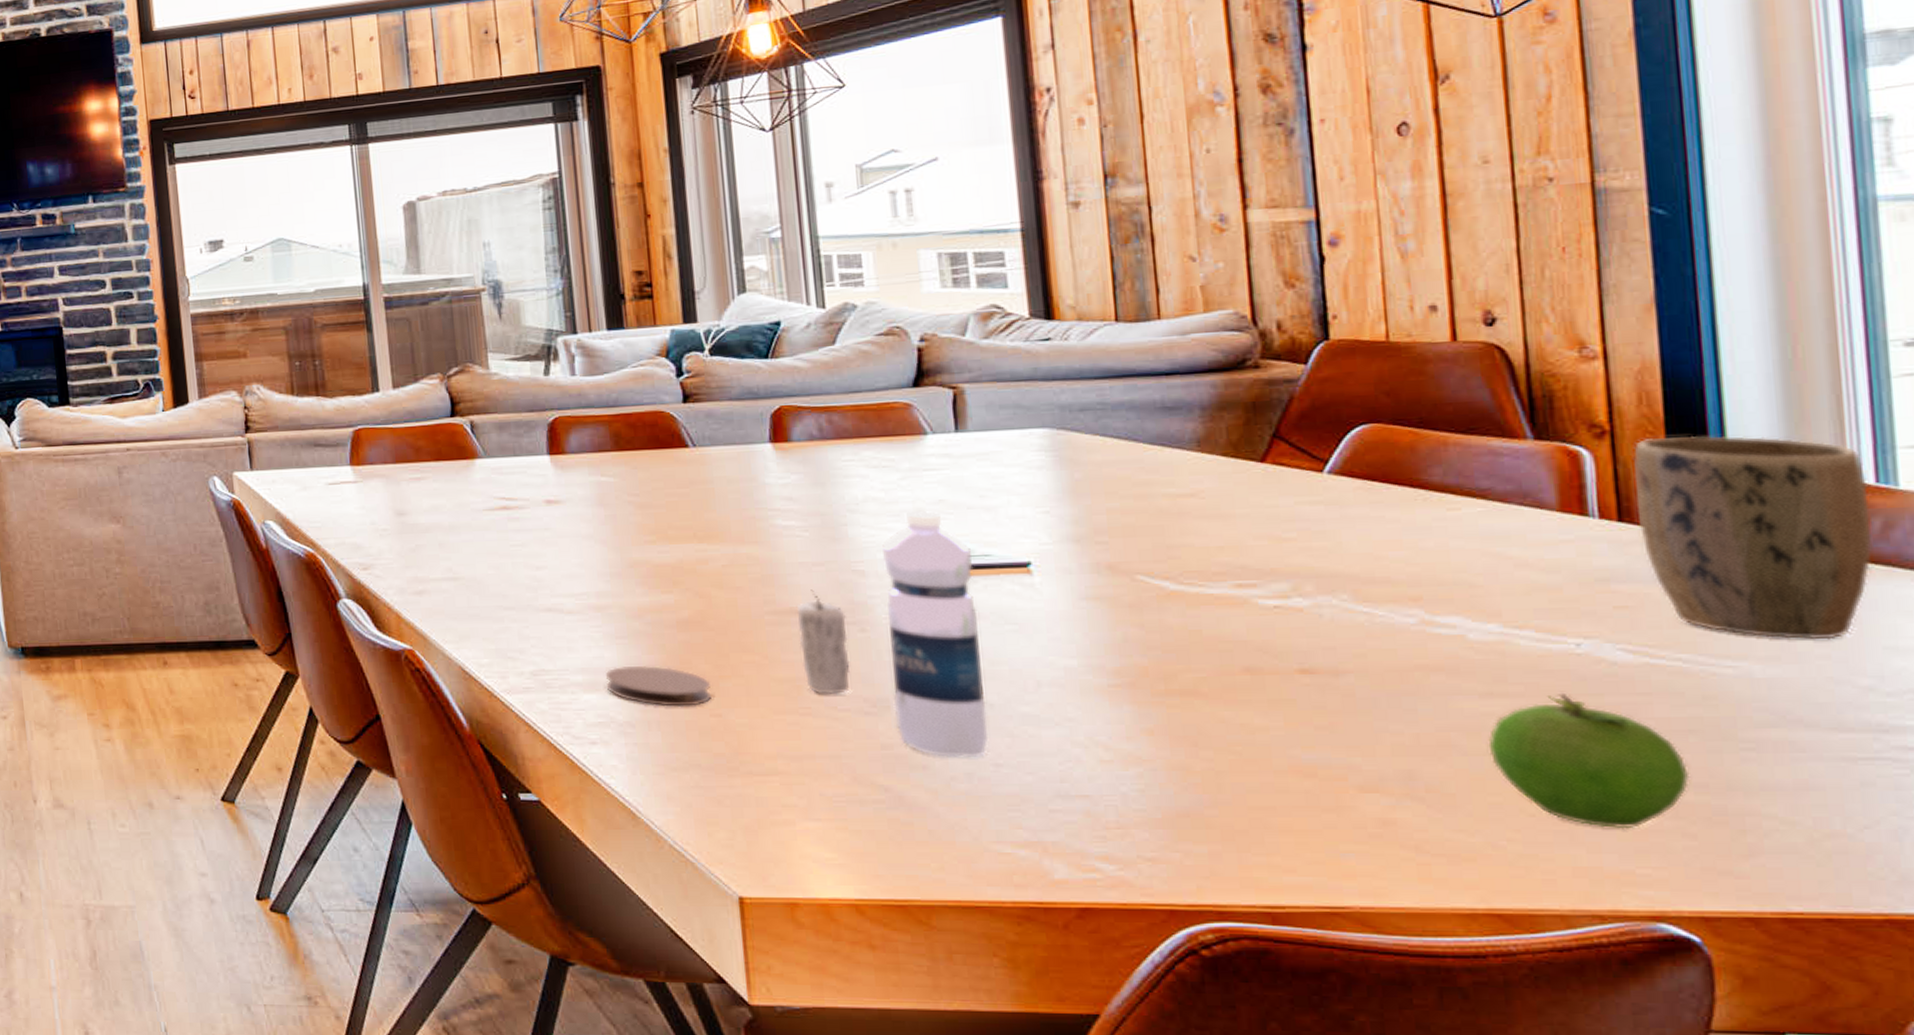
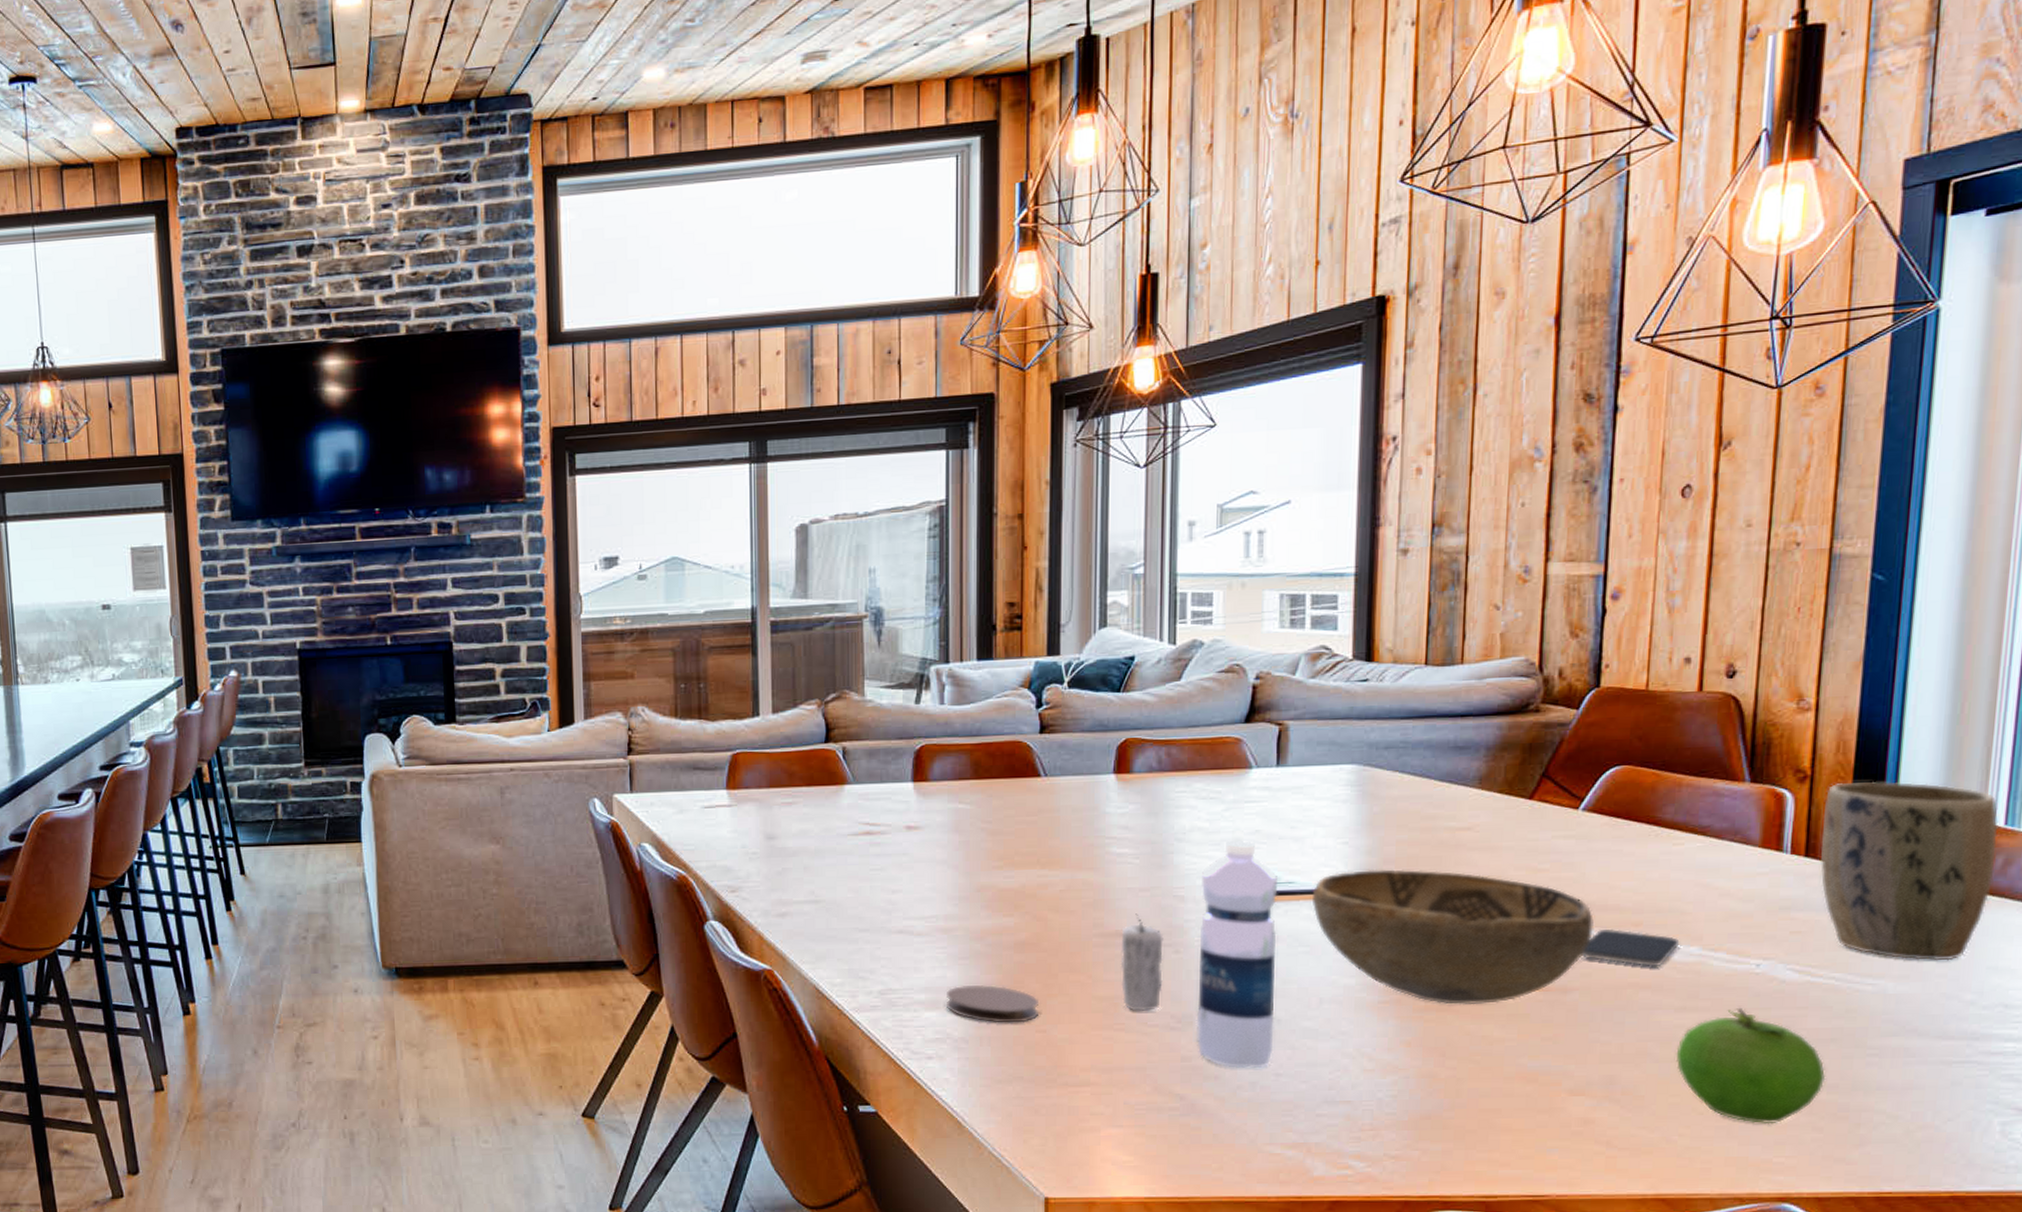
decorative bowl: none [1013,539,1363,688] -> present [1311,869,1594,1004]
smartphone: none [1350,603,1474,647] -> present [1581,928,1680,968]

